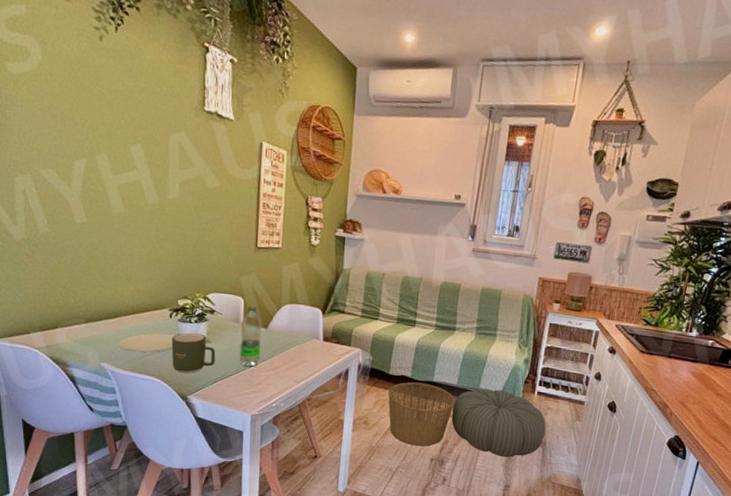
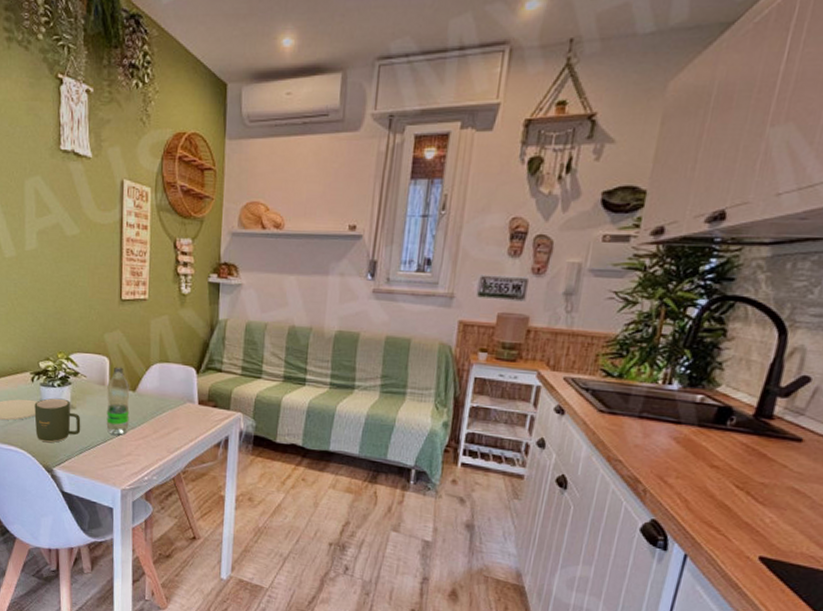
basket: present [387,382,455,447] -> none [275,451,357,529]
pouf: present [451,388,546,458] -> none [353,458,474,544]

